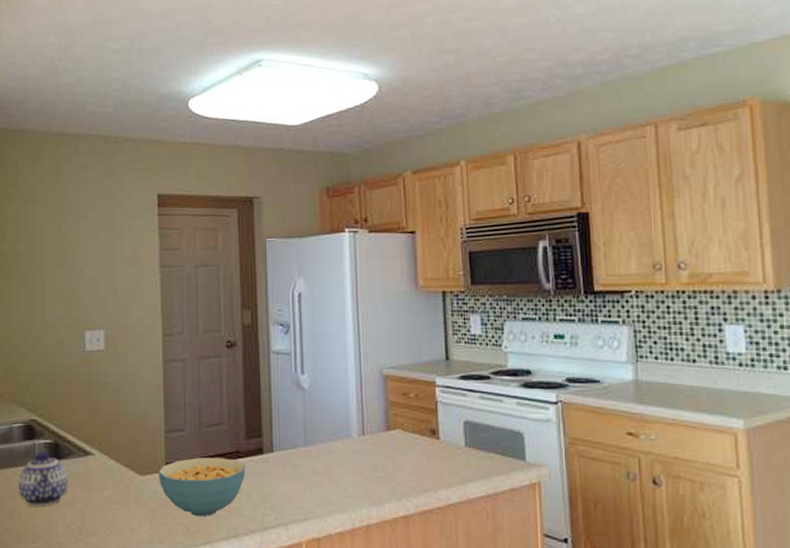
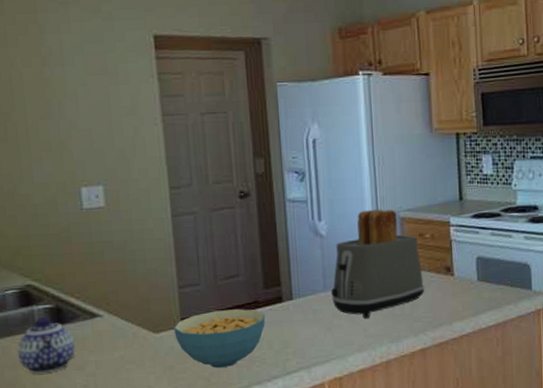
toaster: none [312,365,409,478] -> present [331,209,425,318]

